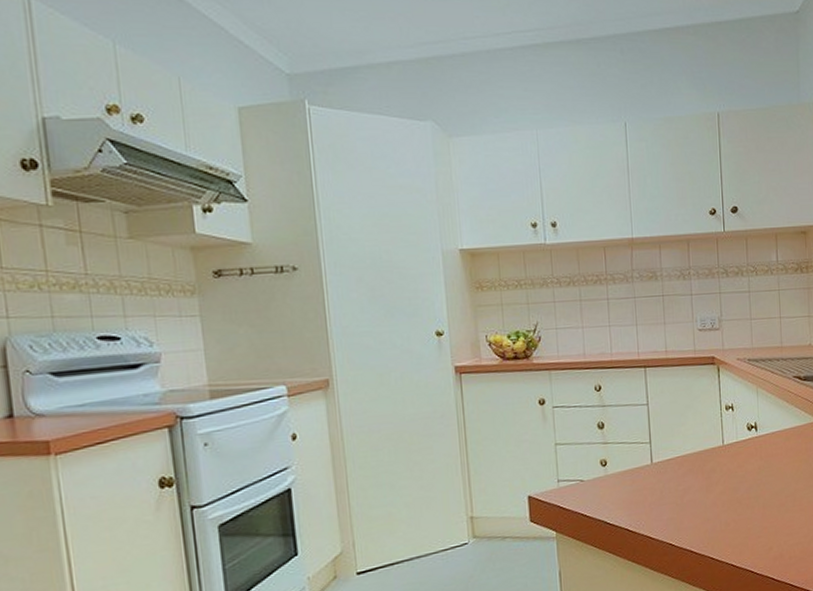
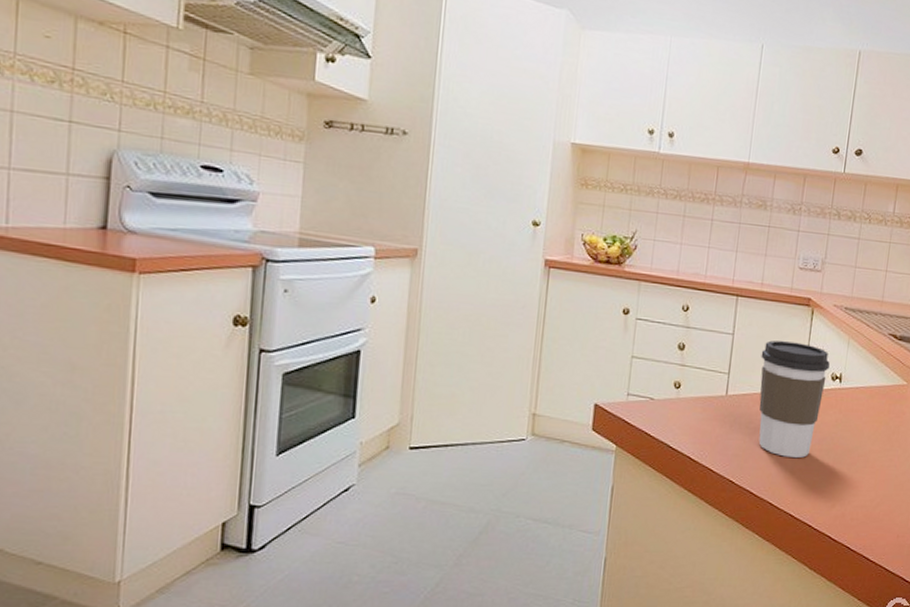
coffee cup: none [677,400,743,512] -> present [758,340,830,459]

